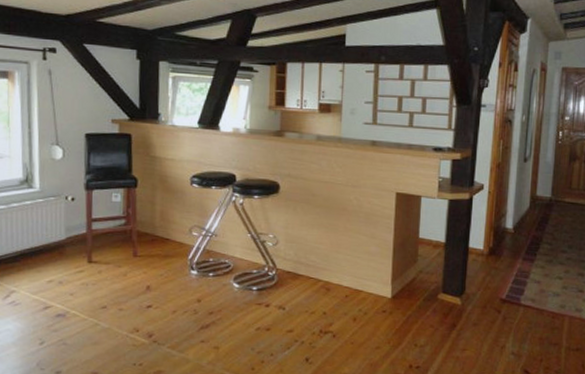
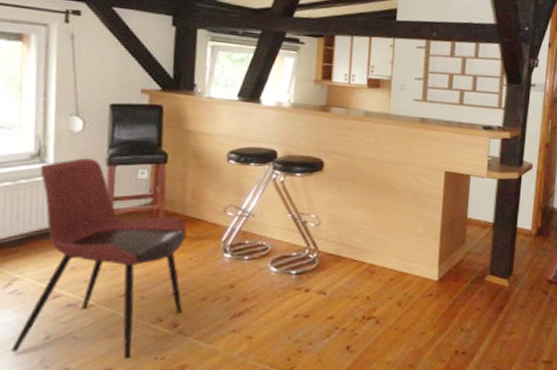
dining chair: none [11,184,158,365] -> present [10,158,187,360]

